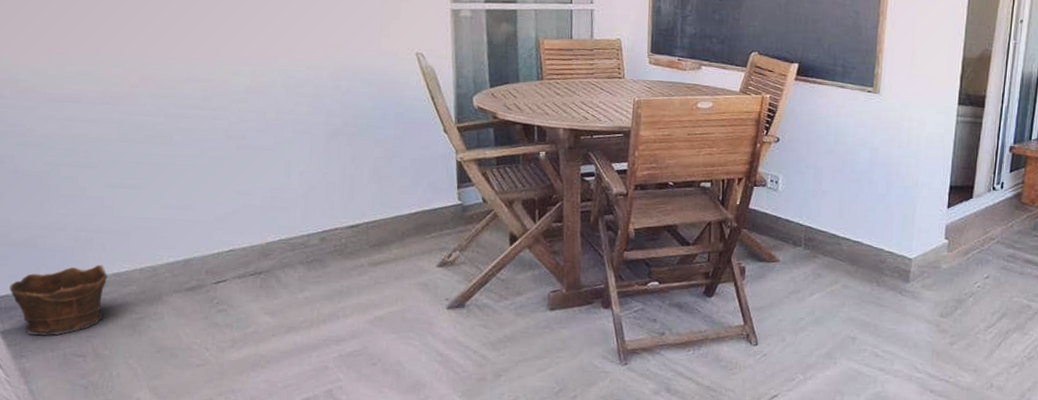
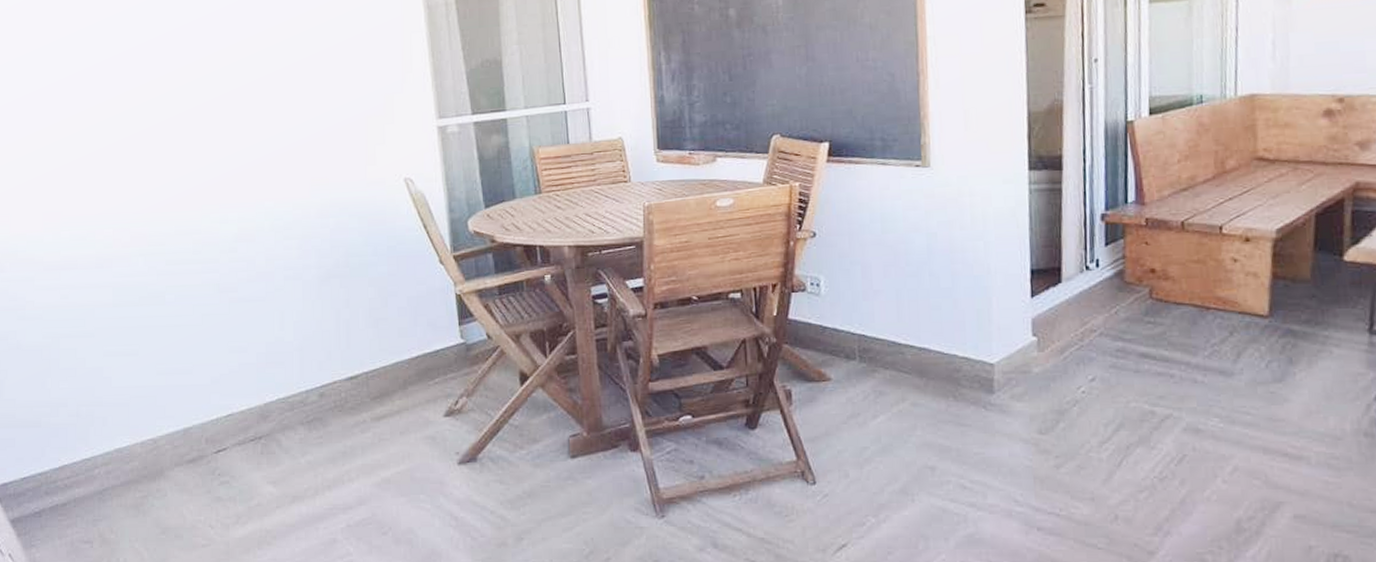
clay pot: present [9,264,108,335] -> none [17,440,110,521]

